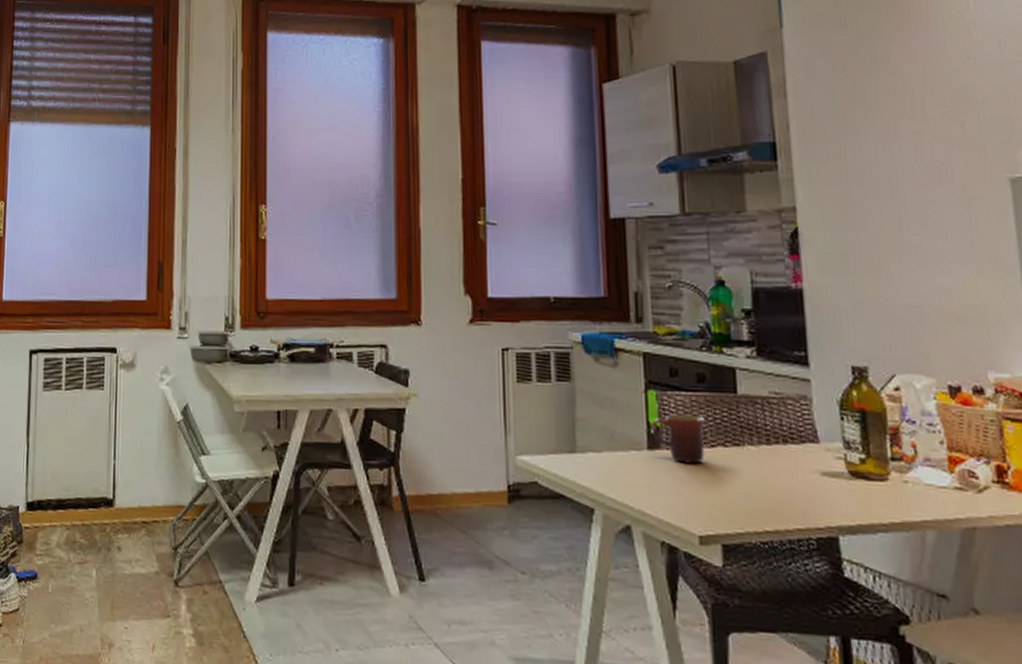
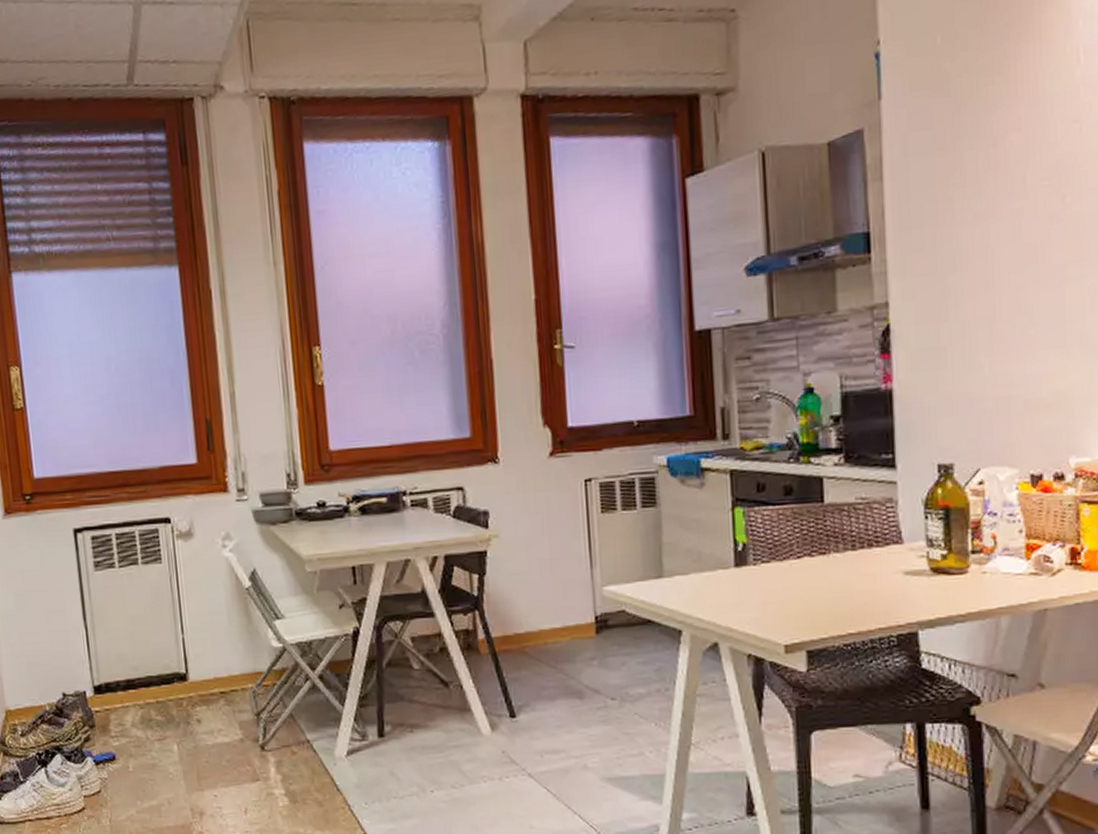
mug: present [651,414,705,464] -> none [738,528,792,577]

